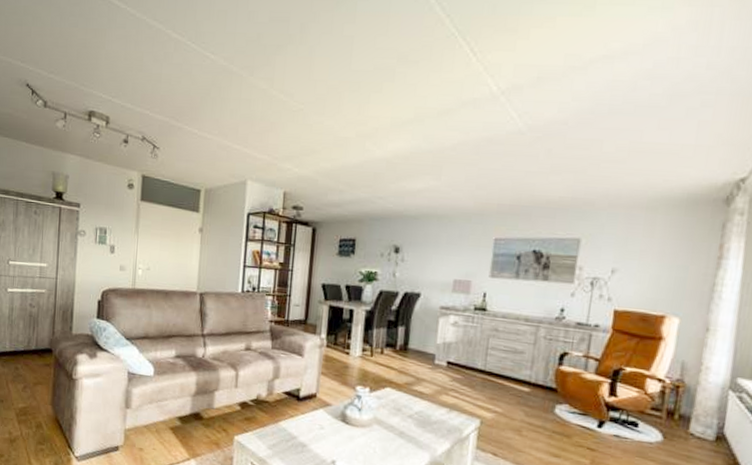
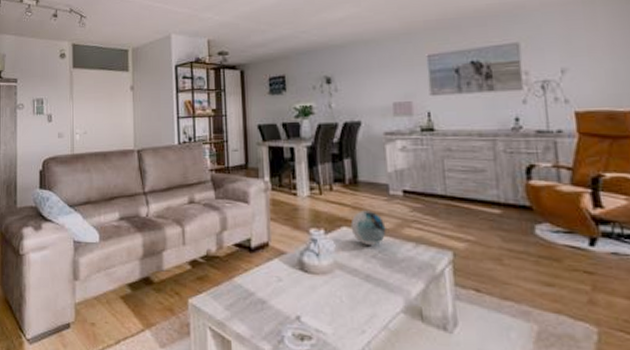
decorative orb: none [394,375,426,407] -> present [350,211,386,245]

